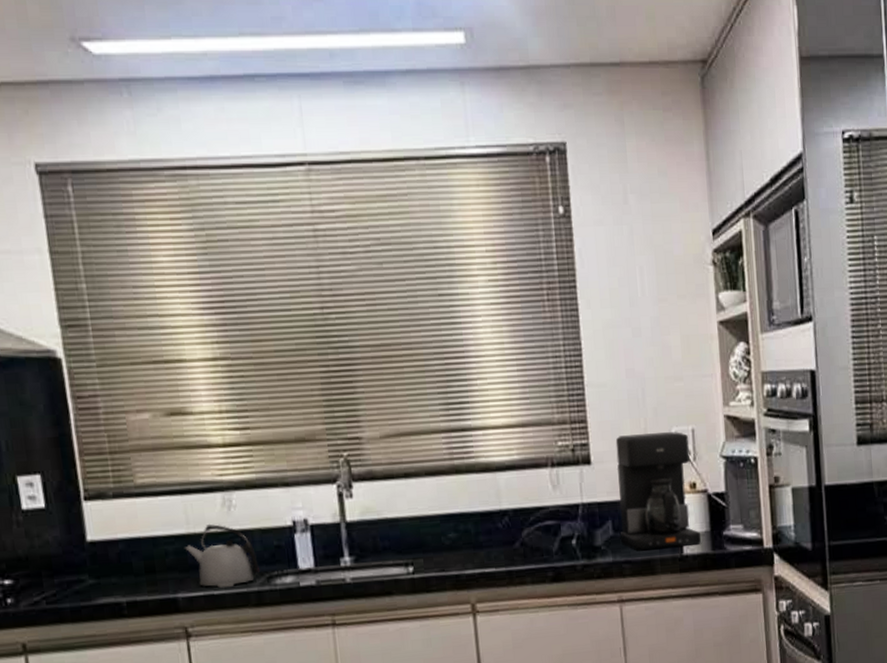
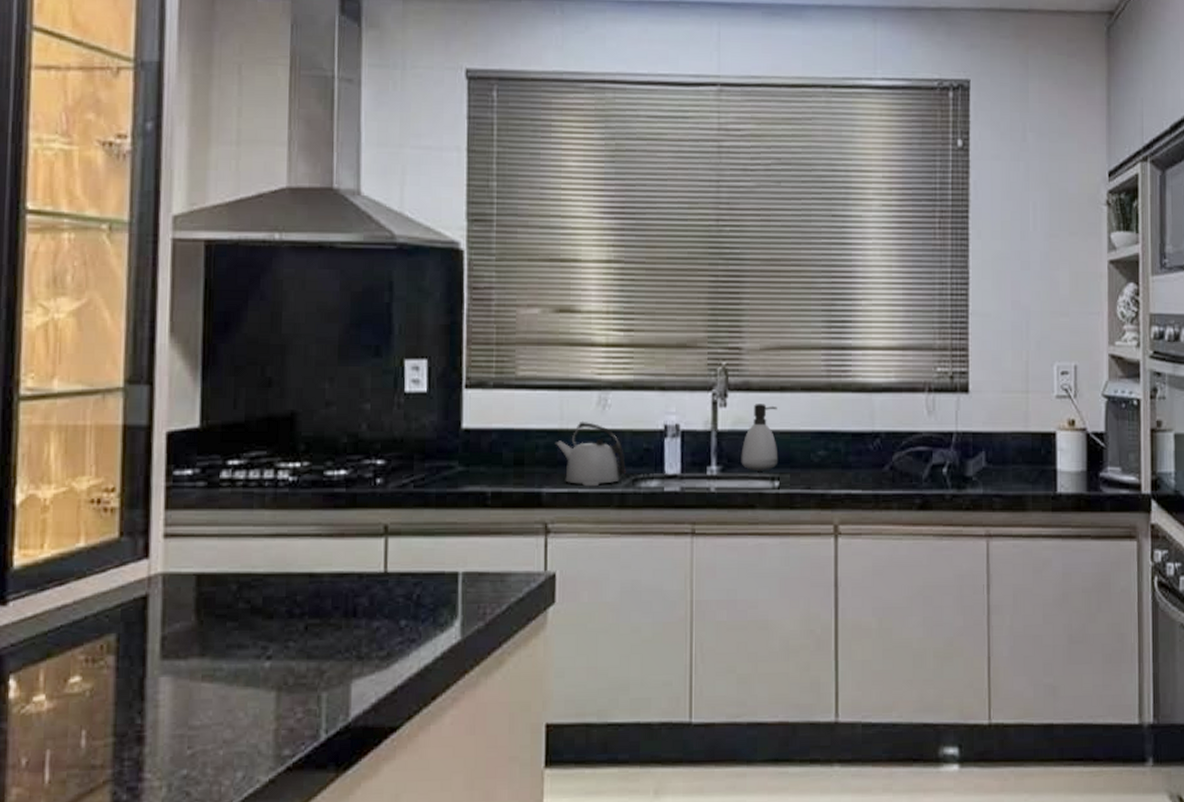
soap dispenser: none [372,491,410,559] -> present [741,404,778,471]
coffee maker: present [615,432,702,551] -> none [992,367,1077,485]

